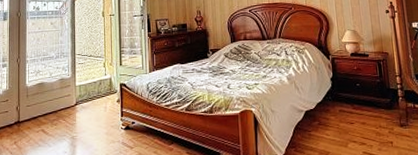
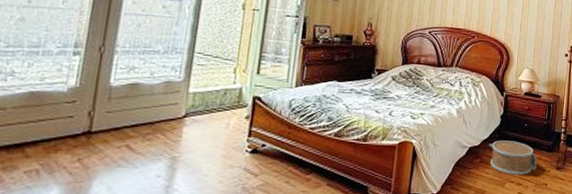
basket: none [324,101,378,135] -> present [489,140,537,175]

